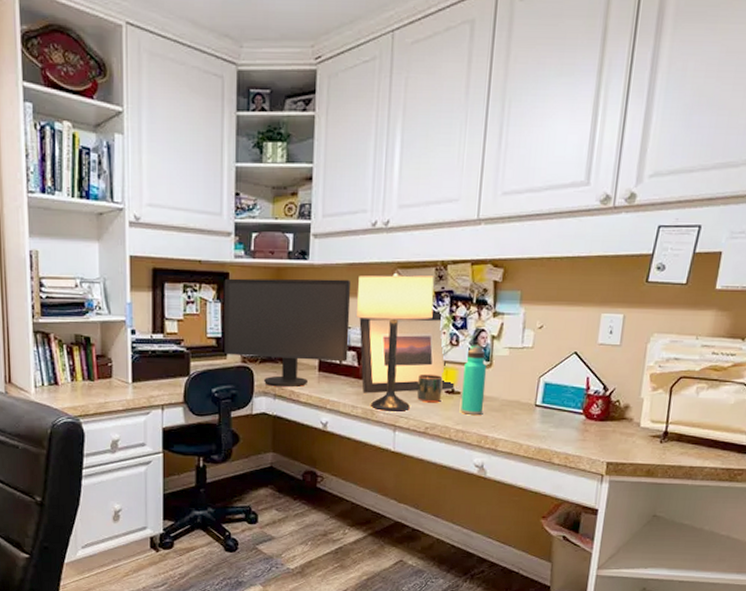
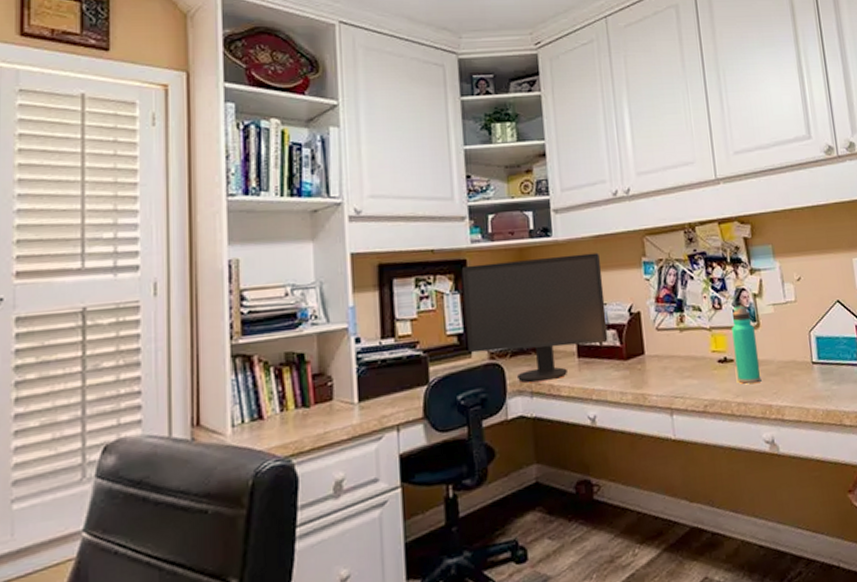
table lamp: present [355,272,434,411] -> none [607,239,690,393]
picture frame: present [359,311,455,394] -> none [614,275,727,376]
mug: present [416,373,443,403] -> none [686,343,715,377]

